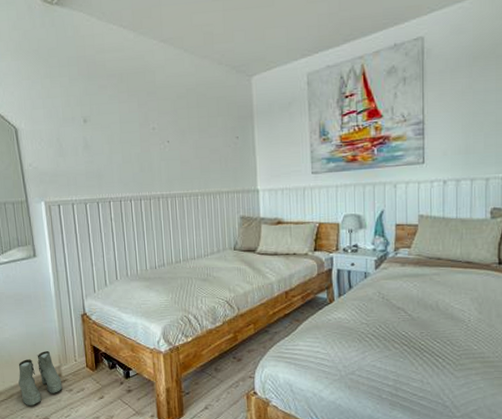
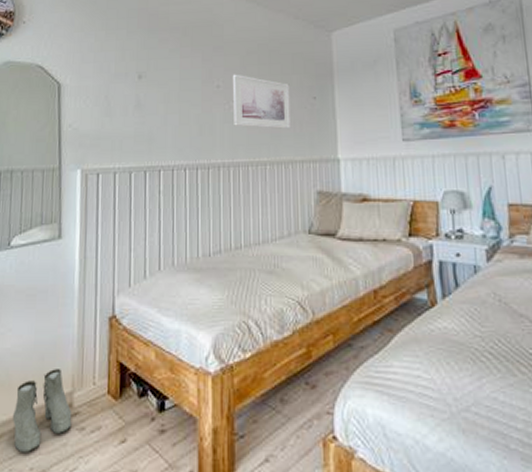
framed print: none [165,117,217,165] -> present [232,74,291,129]

